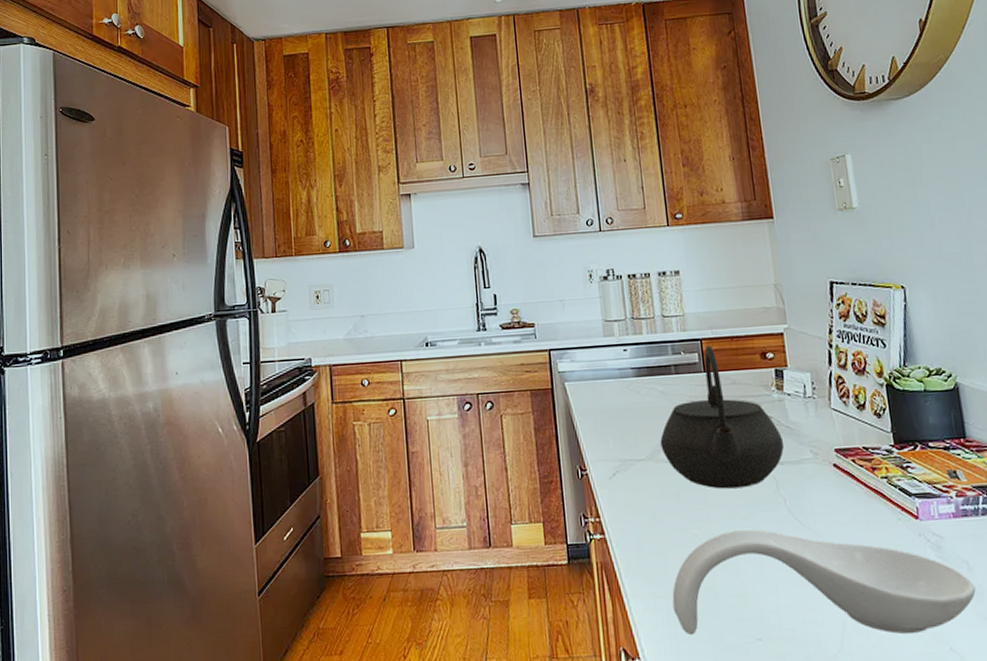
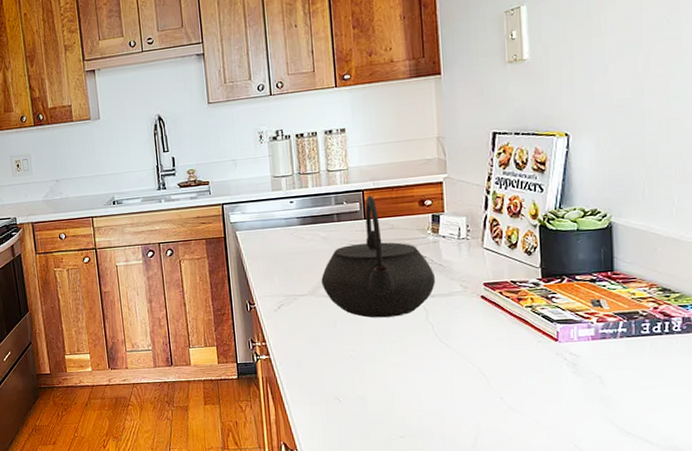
spoon rest: present [672,529,976,636] -> none [327,351,605,434]

